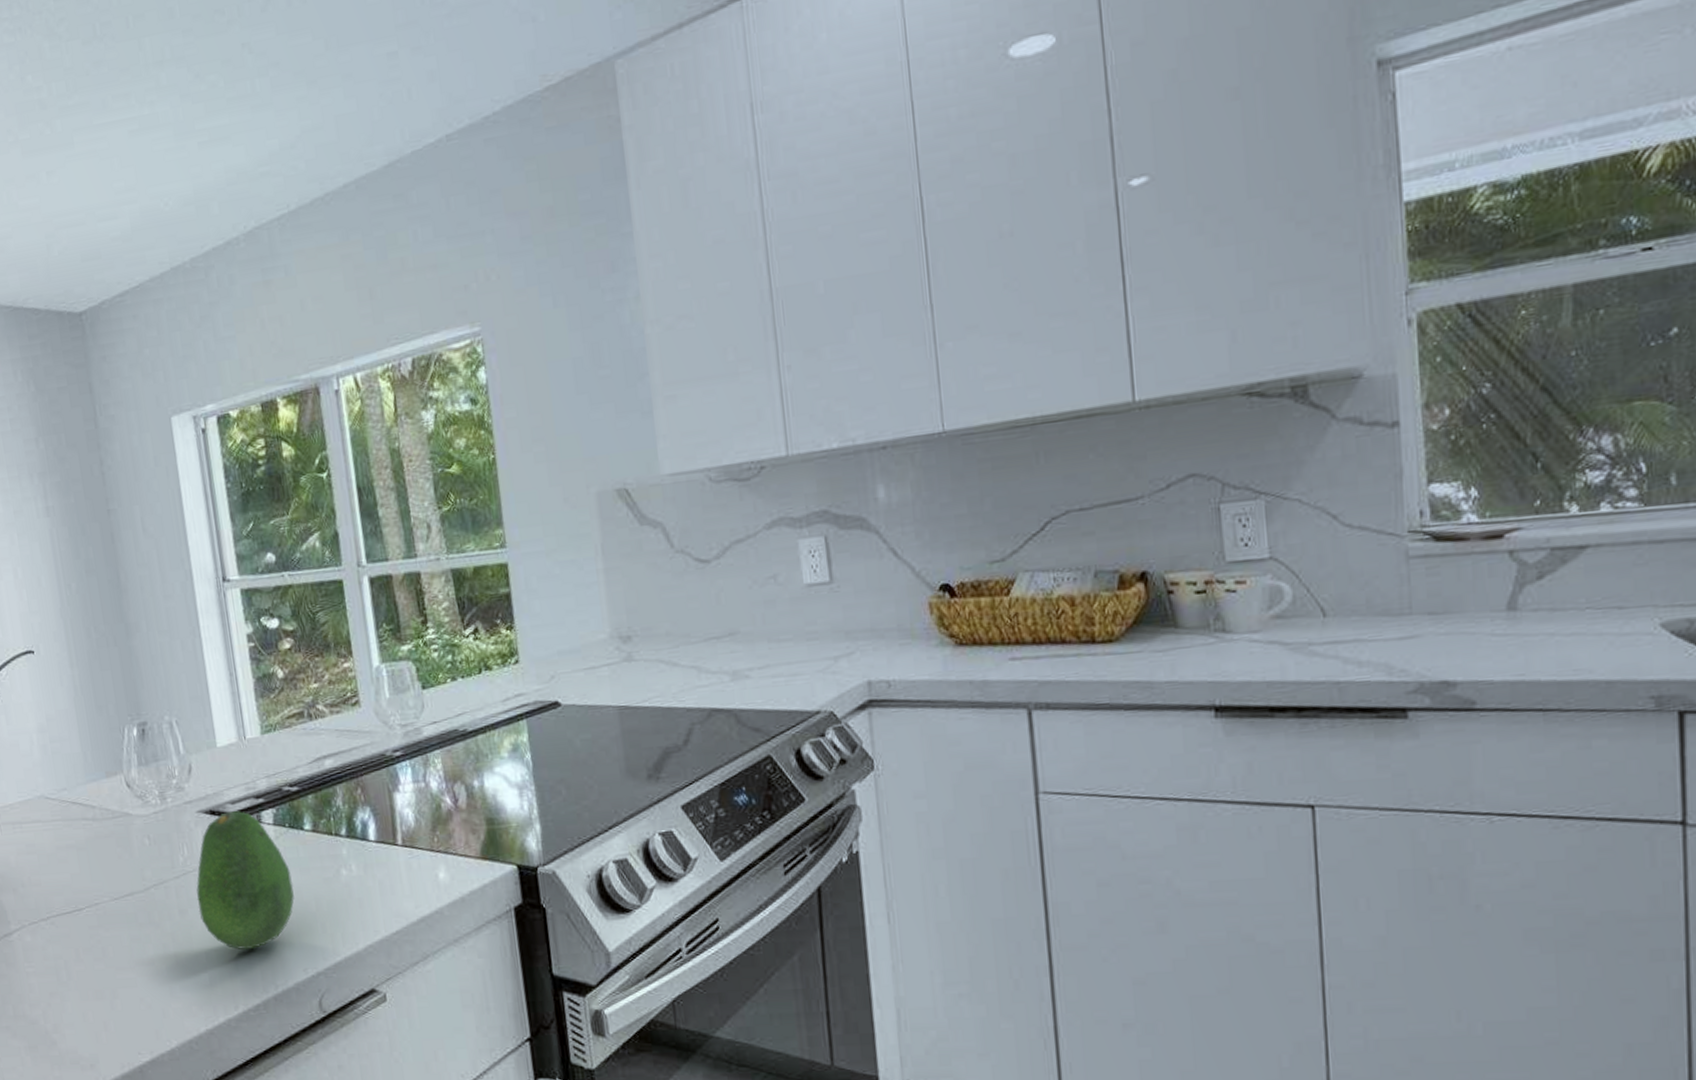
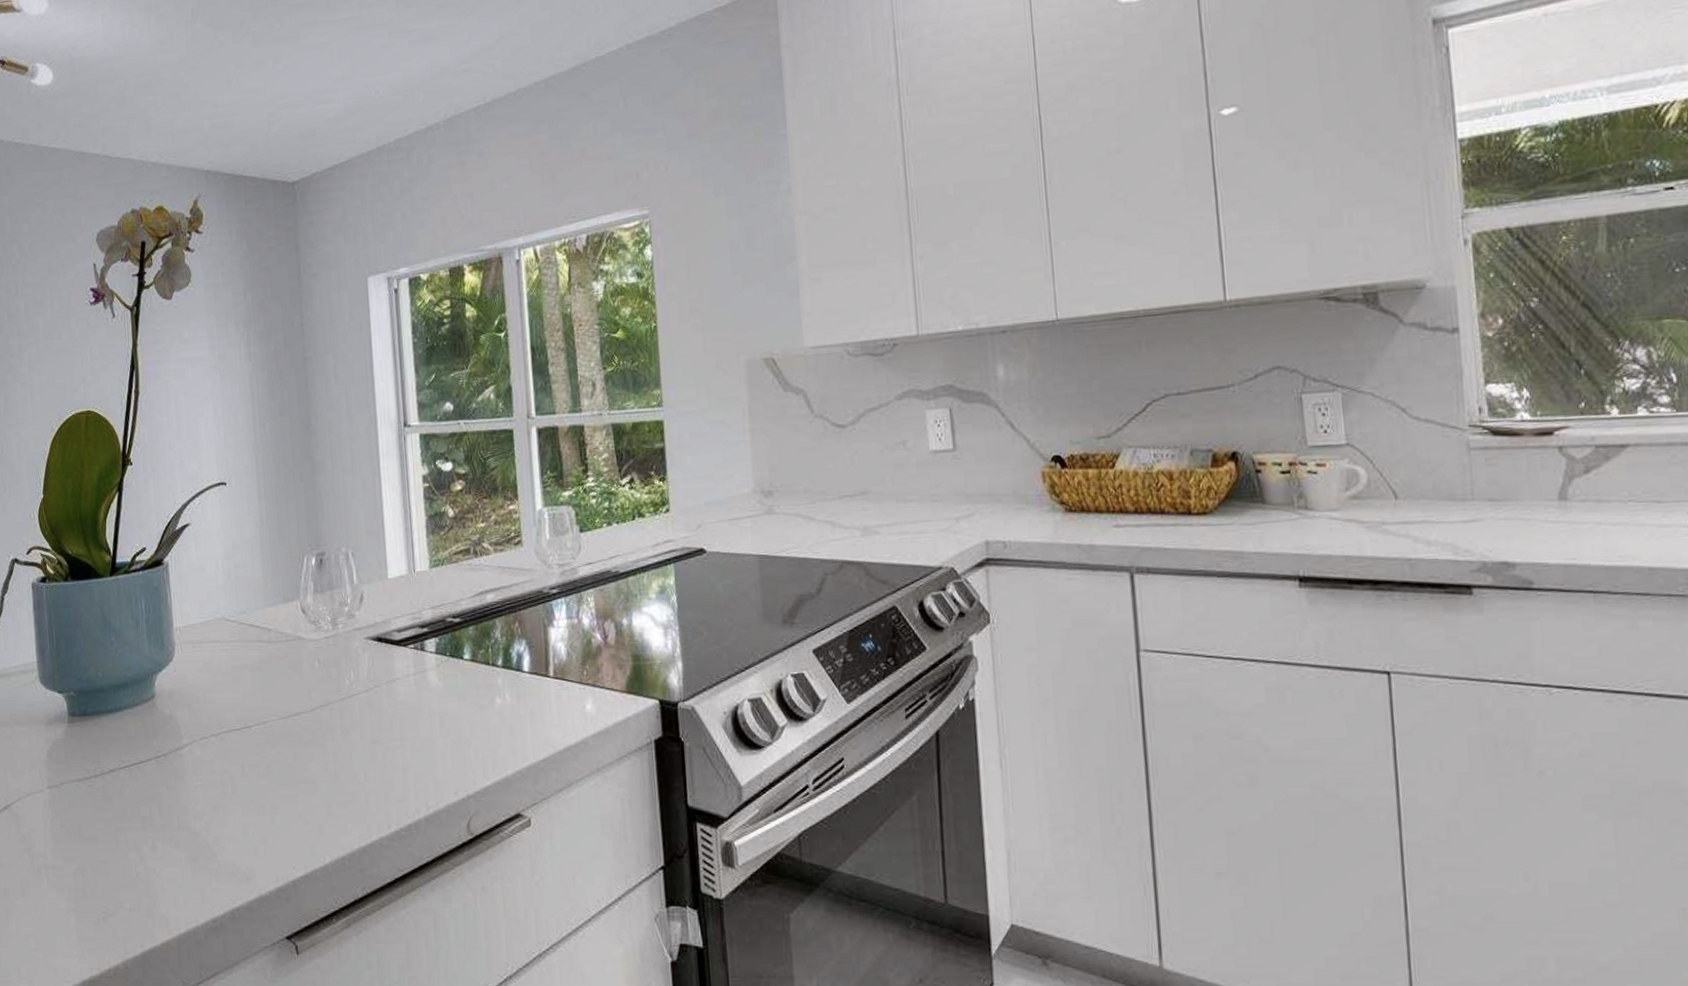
fruit: present [196,811,295,950] -> none [359,639,451,772]

